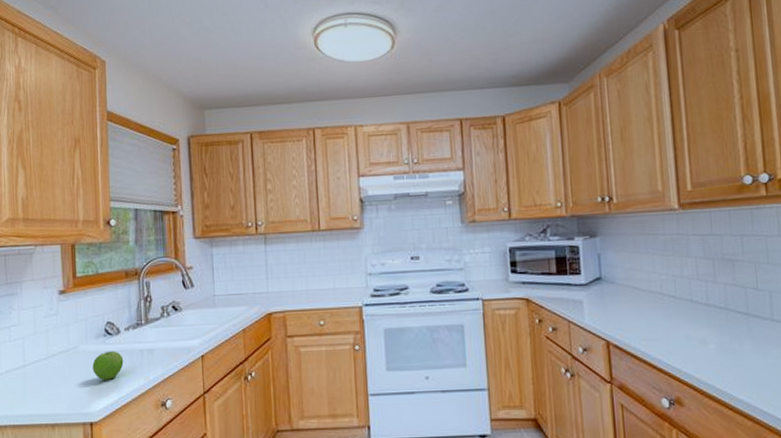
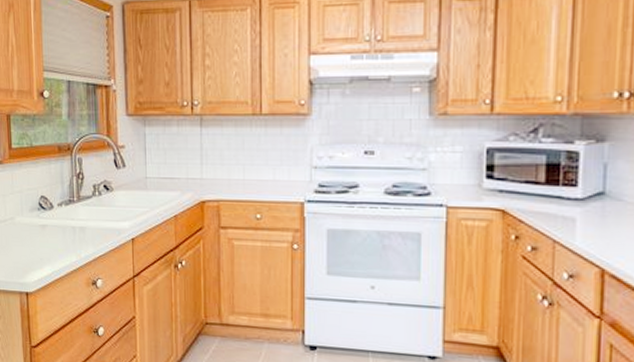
fruit: present [92,350,124,380] -> none [27,225,57,253]

